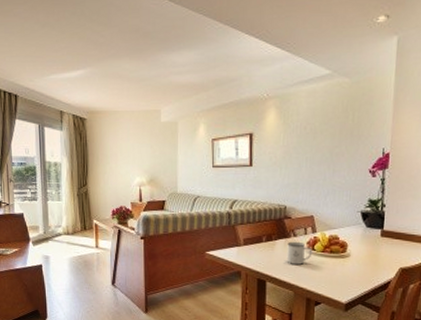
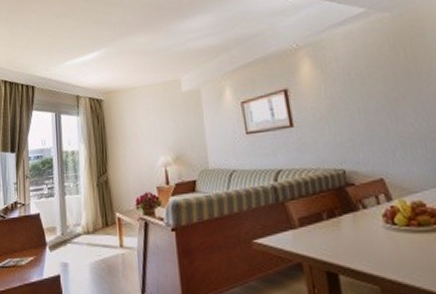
mug: present [286,241,313,265] -> none [356,214,394,247]

